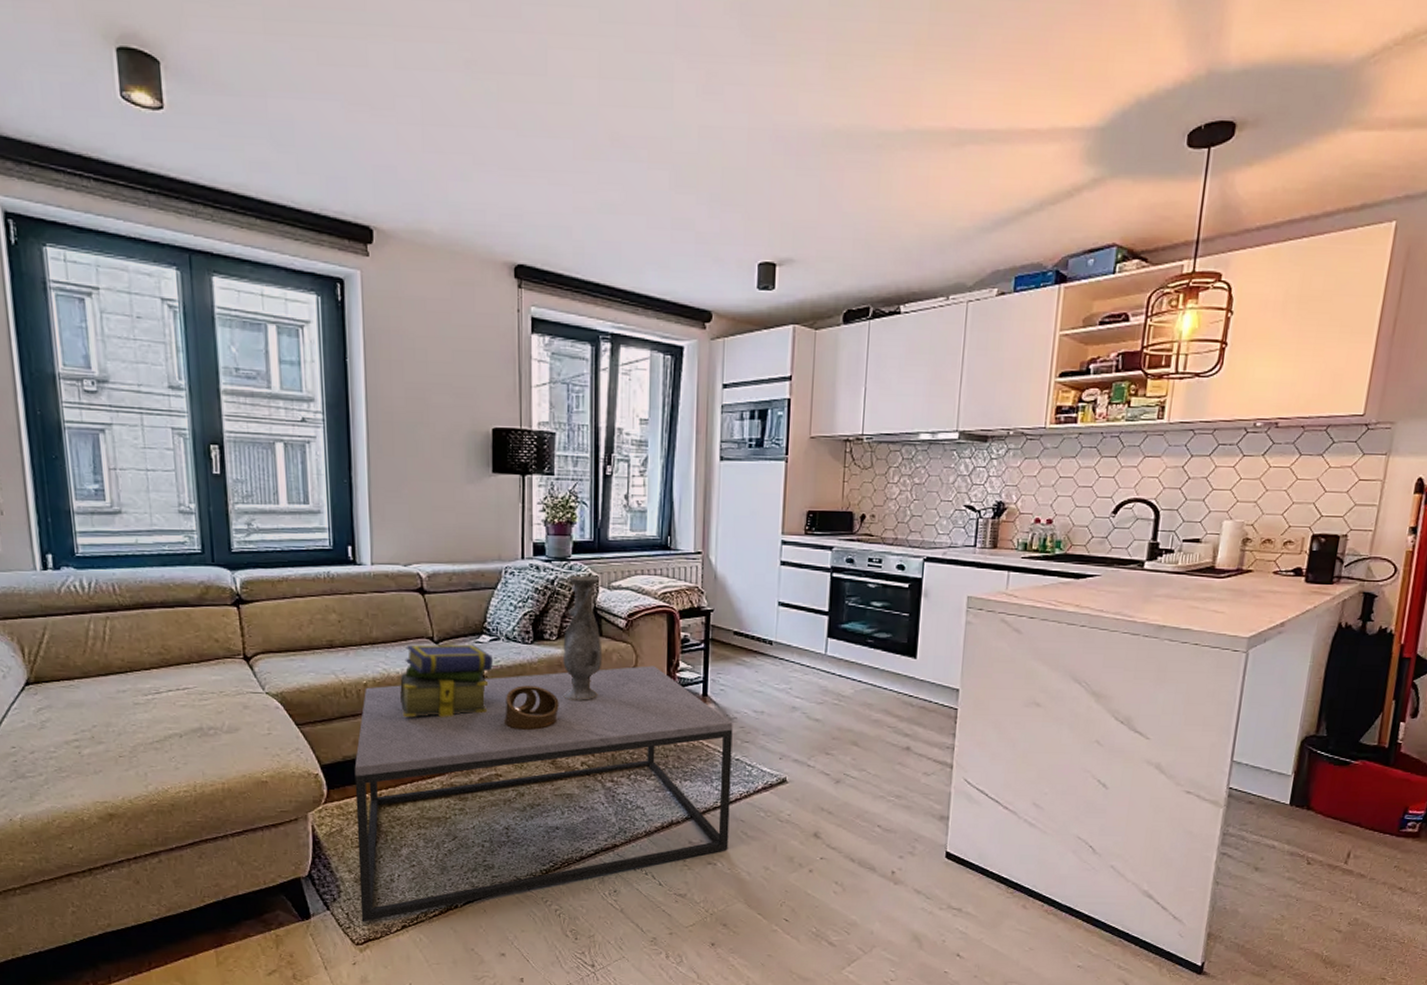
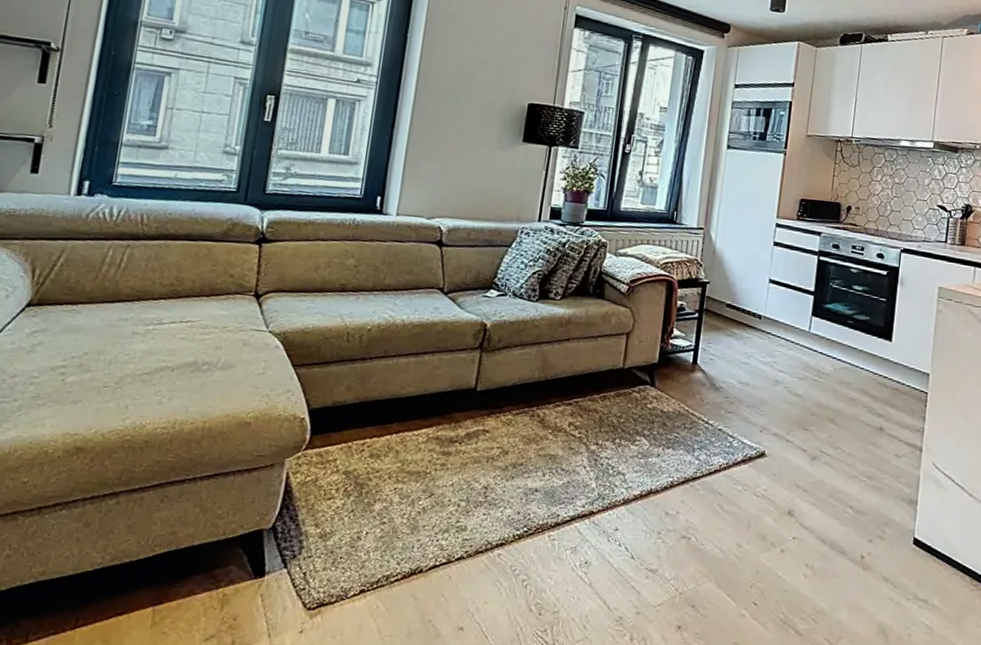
coffee table: present [354,666,733,922] -> none [318,330,719,584]
stack of books: present [400,644,493,718] -> none [400,294,498,369]
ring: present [503,685,559,731] -> none [498,341,555,388]
vase: present [563,575,603,700] -> none [560,240,609,361]

